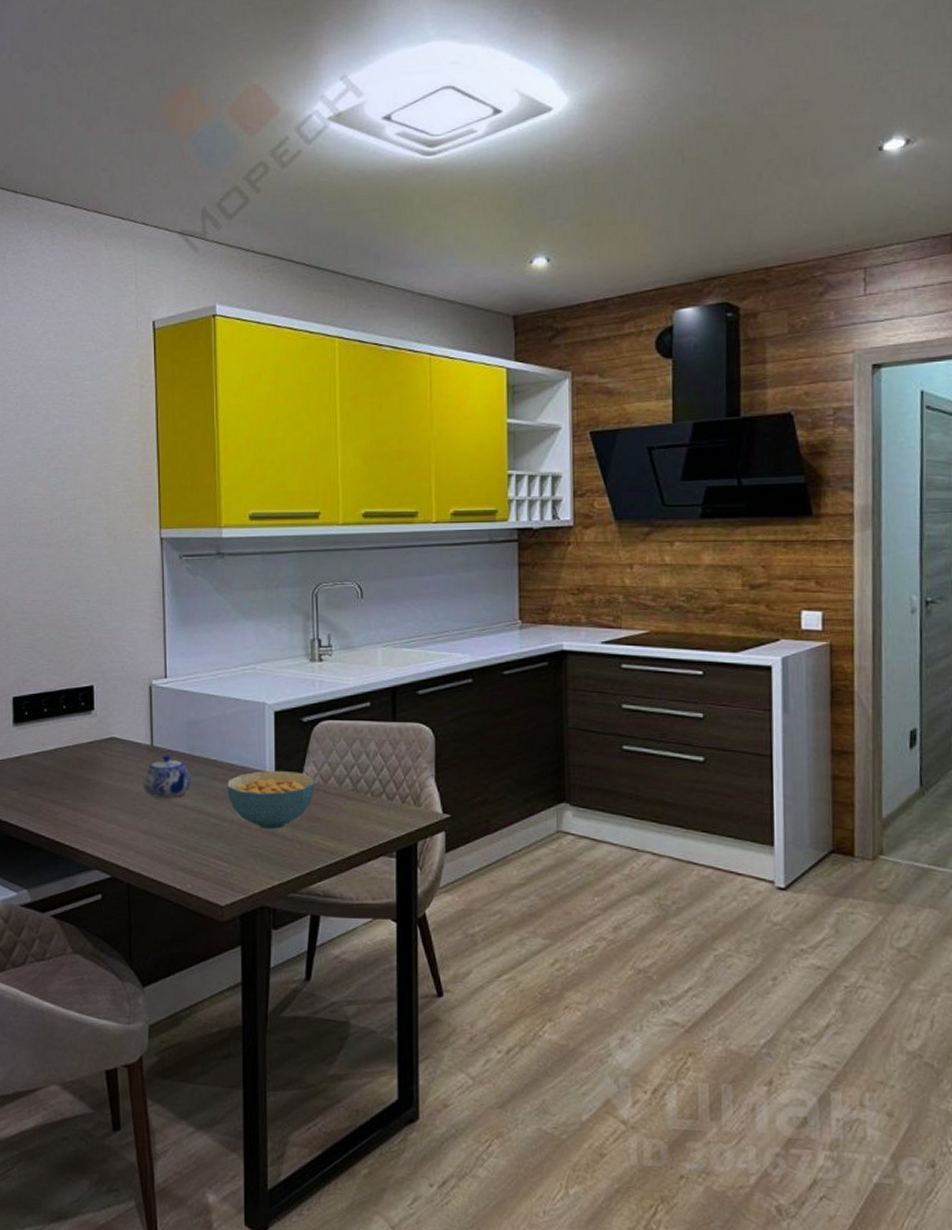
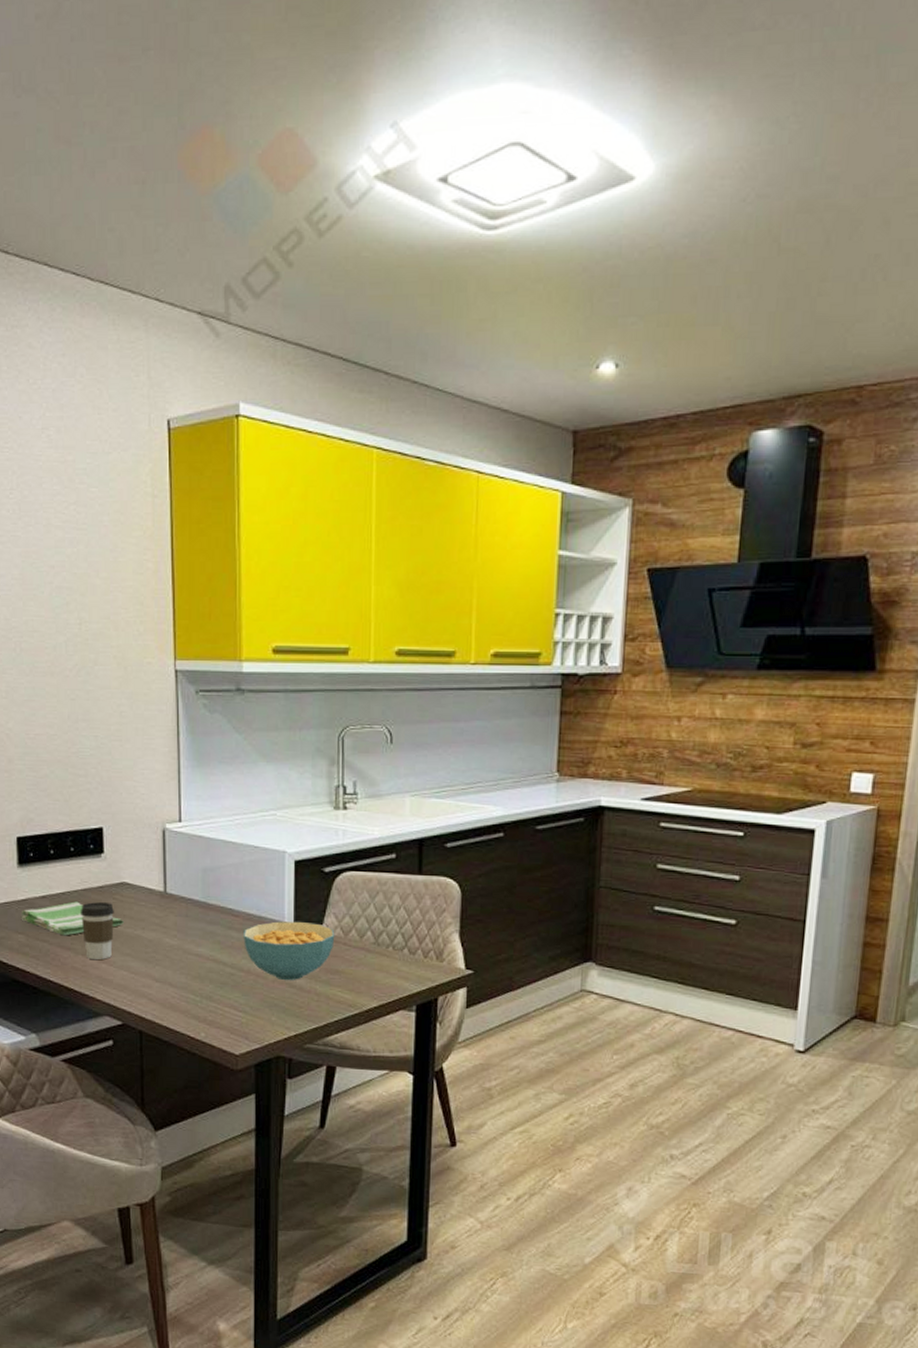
dish towel: none [15,757,113,791] -> present [21,901,125,936]
coffee cup: none [72,757,103,814] -> present [81,902,114,960]
teapot: present [143,755,192,799] -> none [156,902,207,947]

